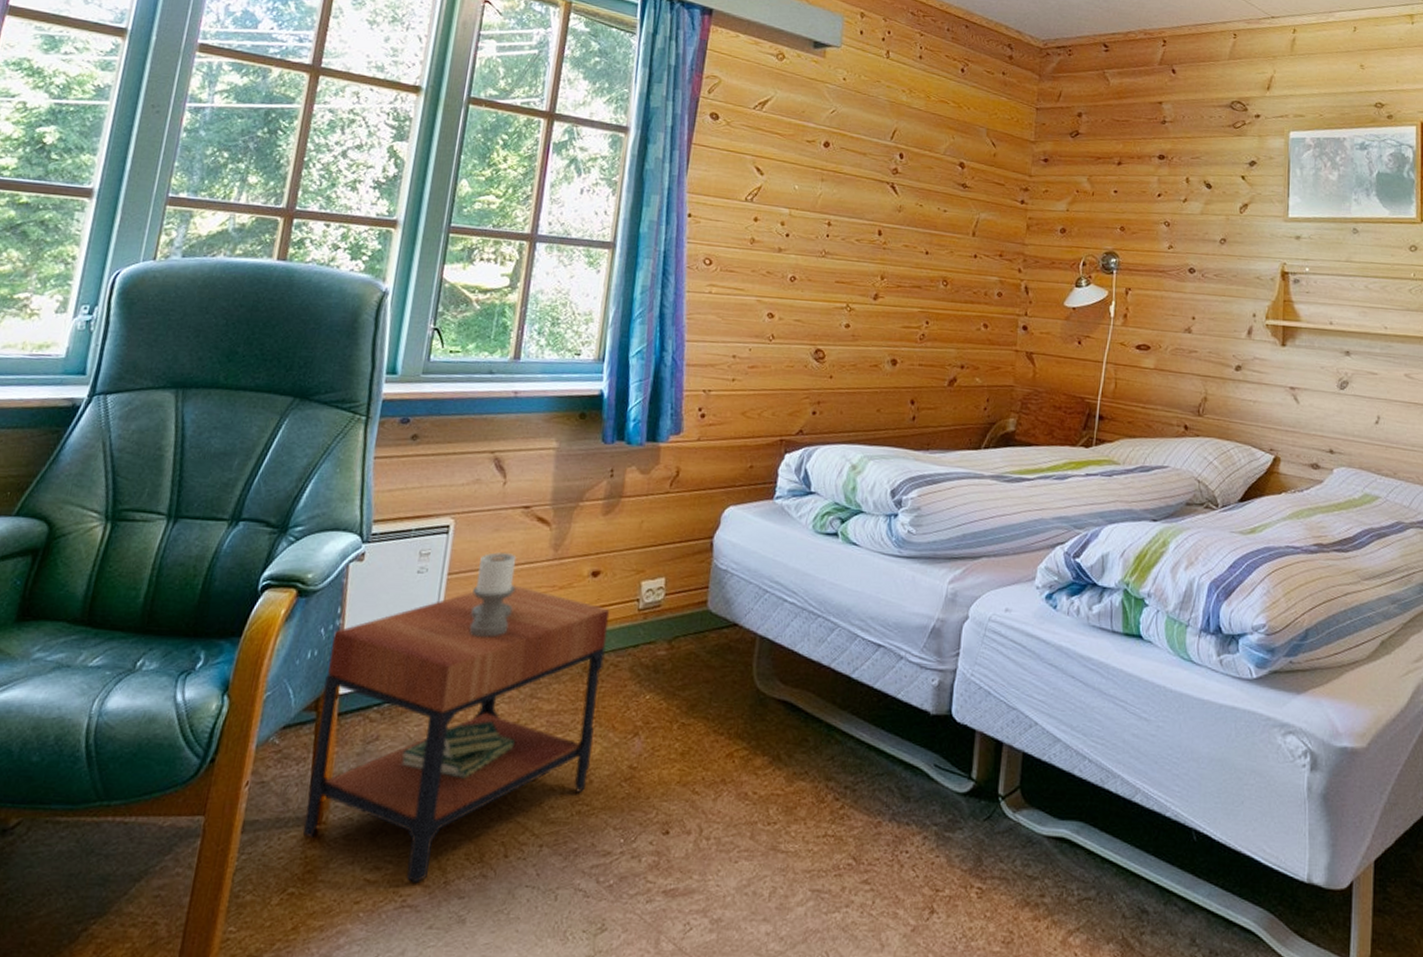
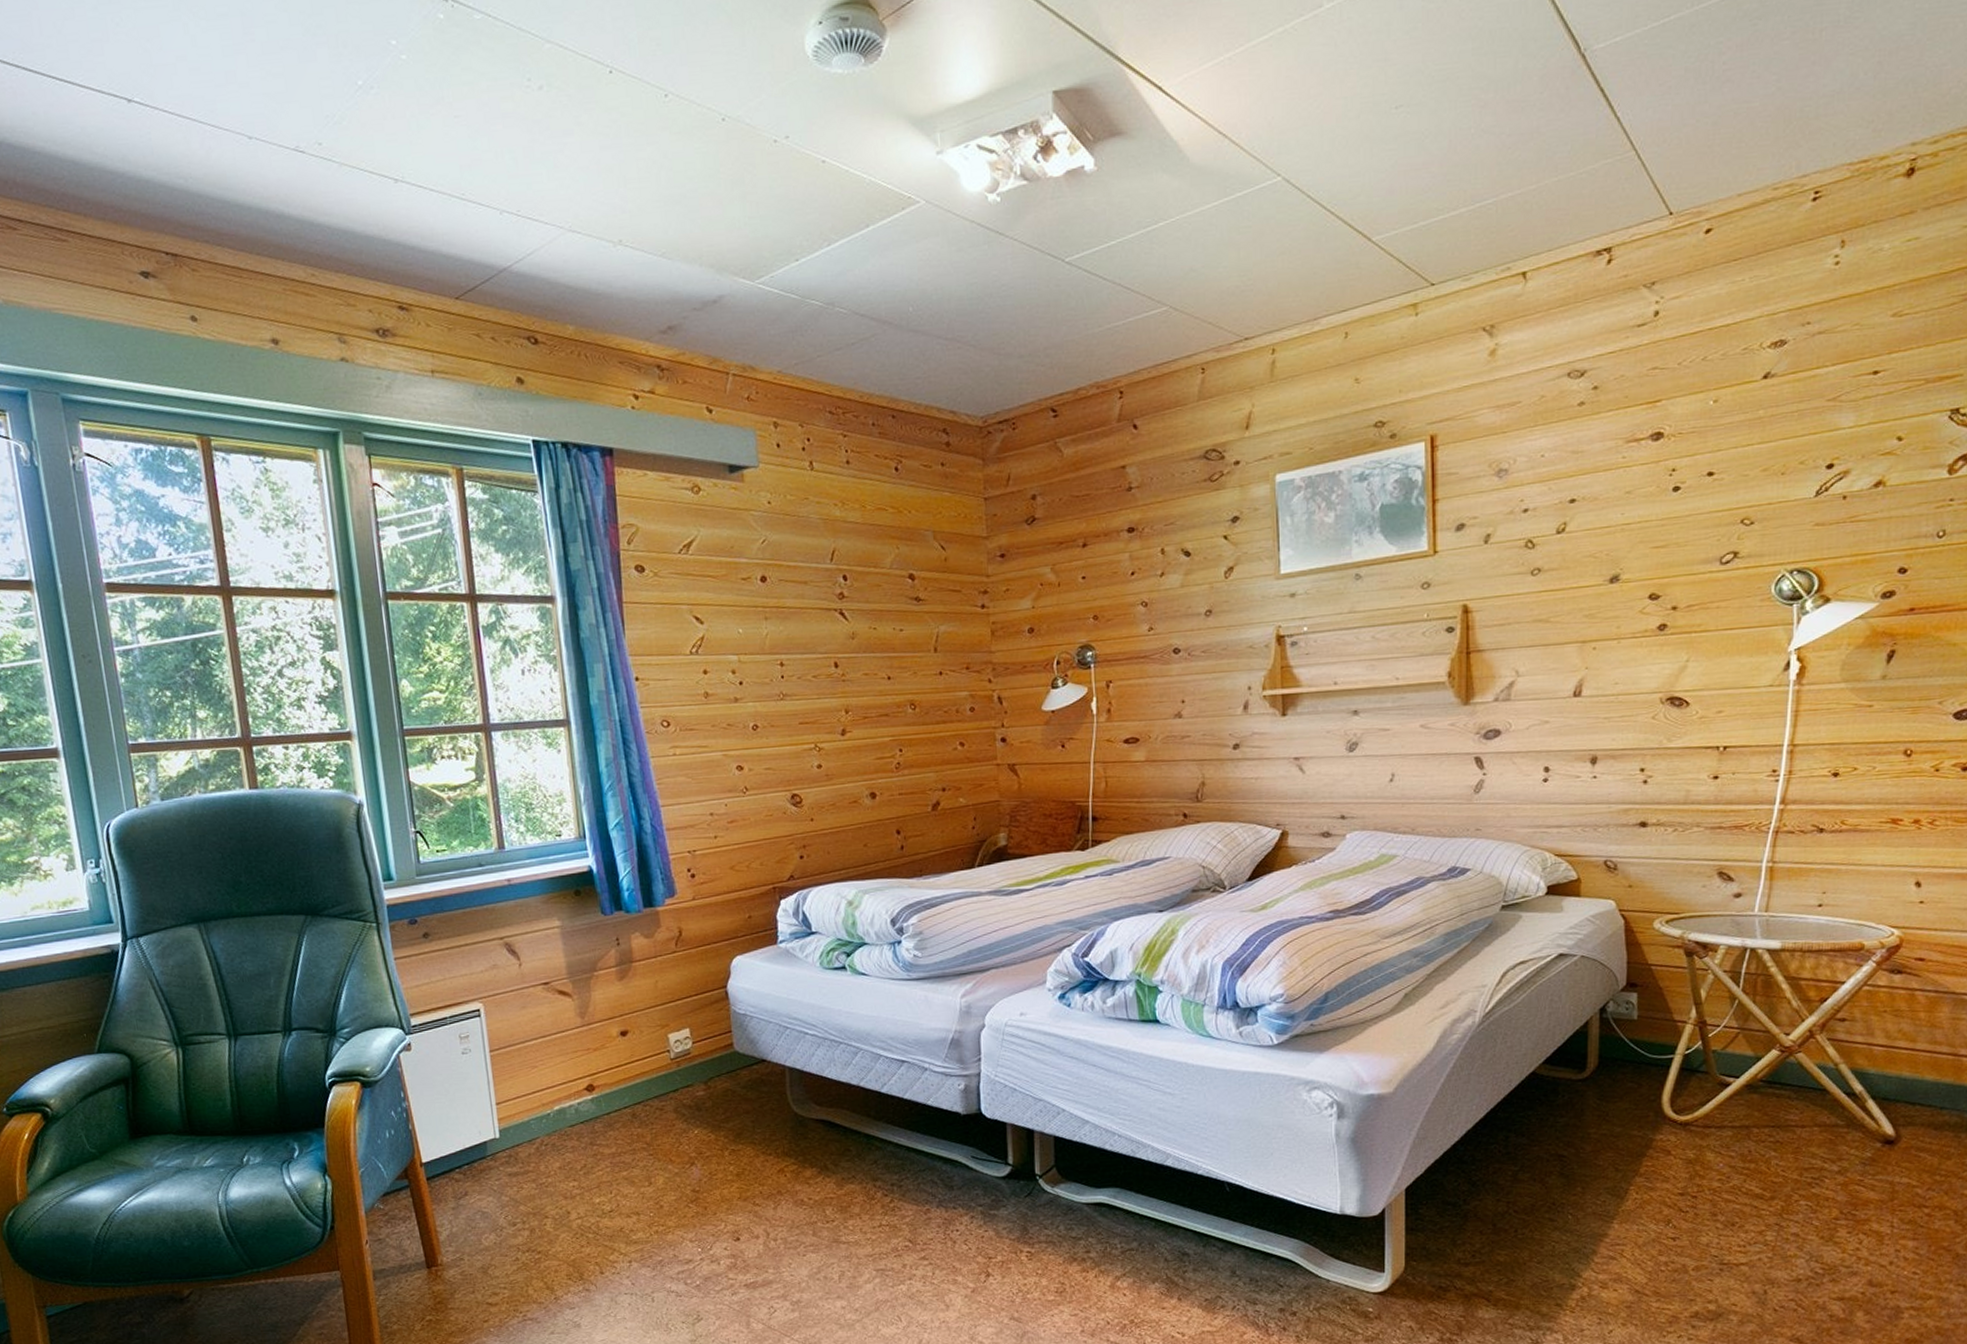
side table: present [302,551,610,884] -> none [404,1025,658,1302]

